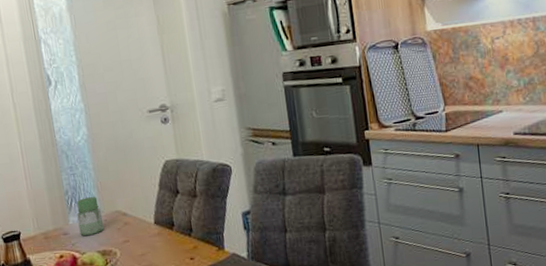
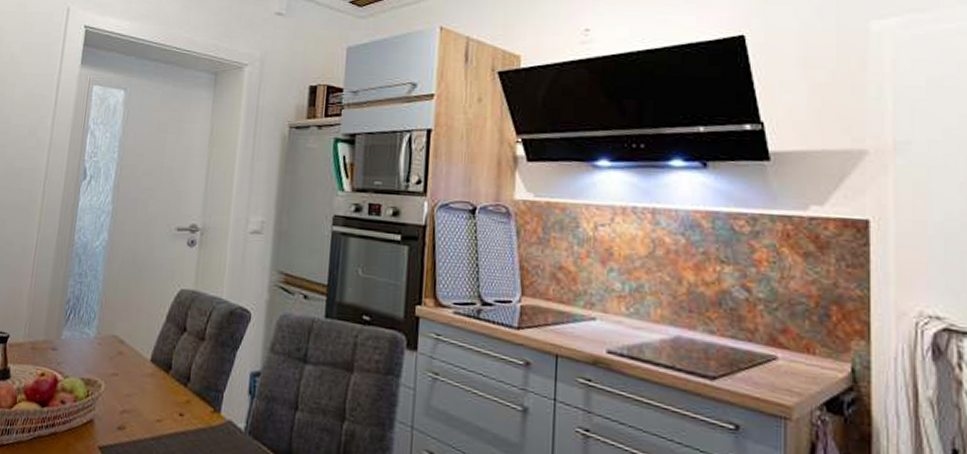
jar: present [77,197,105,236] -> none [69,312,99,358]

